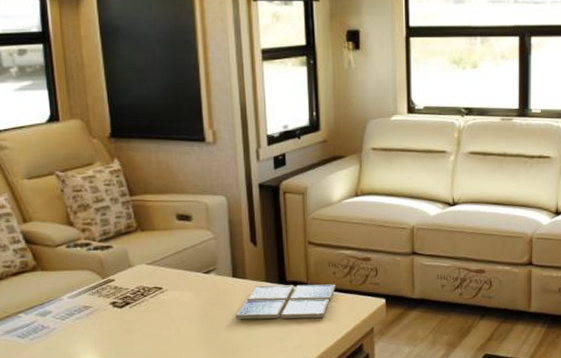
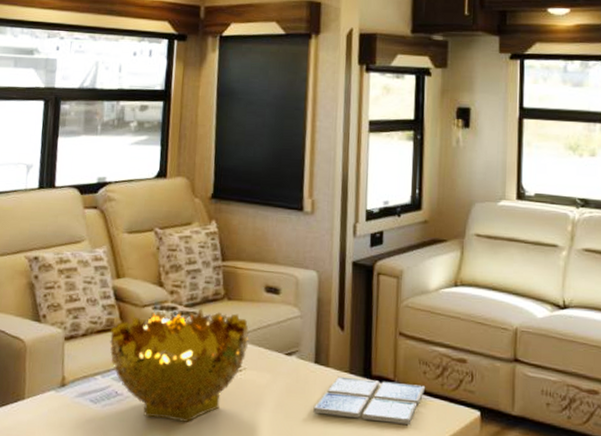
decorative bowl: none [27,242,167,344] -> present [110,308,249,423]

